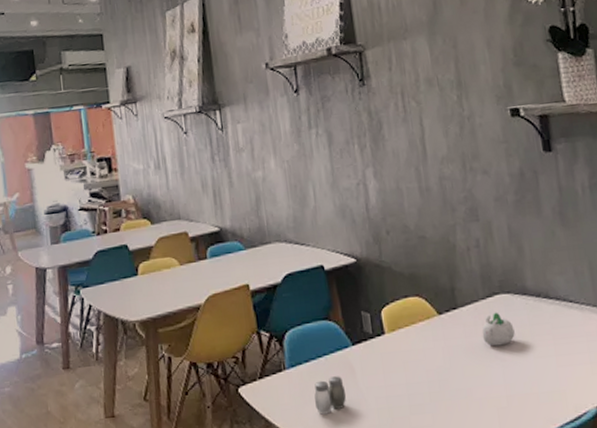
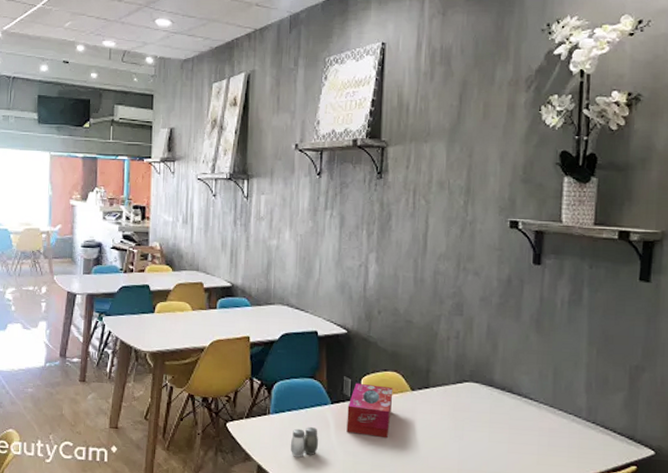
tissue box: none [371,315,423,376] -> present [346,383,393,438]
succulent planter: present [482,312,515,347] -> none [446,397,476,426]

